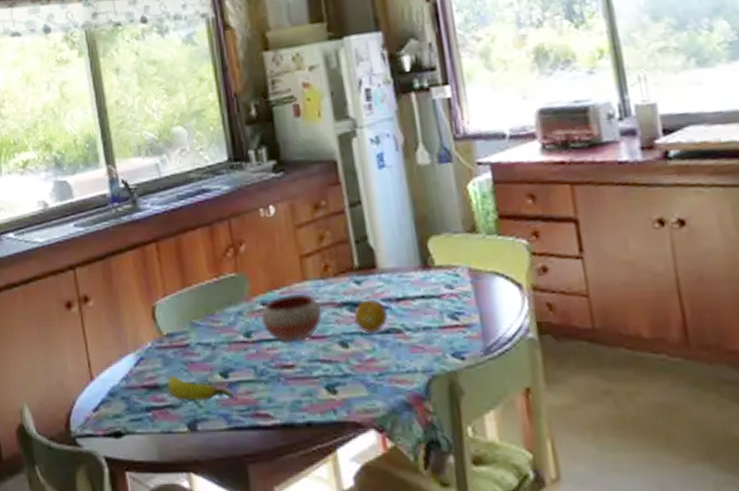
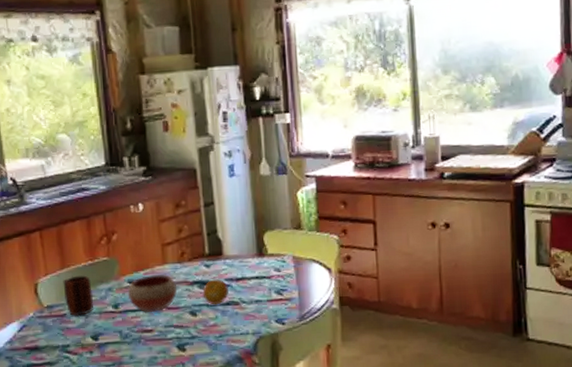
banana: present [168,376,233,401] -> none [46,339,102,359]
mug: none [184,296,221,348] -> present [63,275,93,317]

